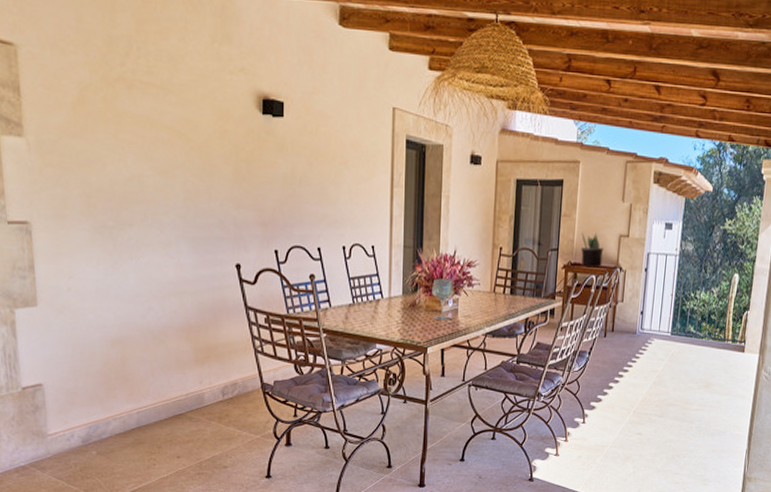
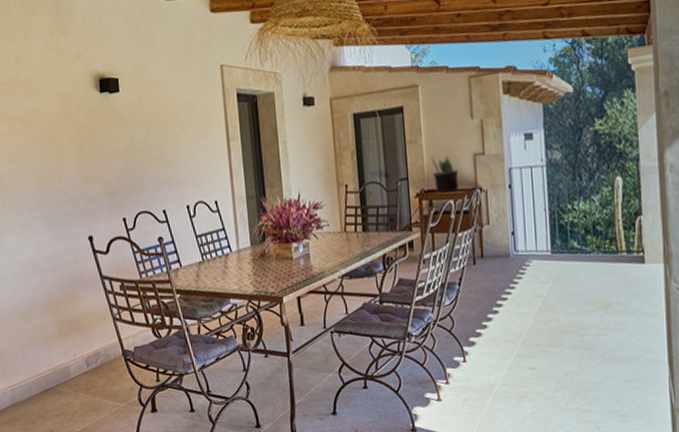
wine glass: present [431,278,454,321] -> none [279,224,303,268]

